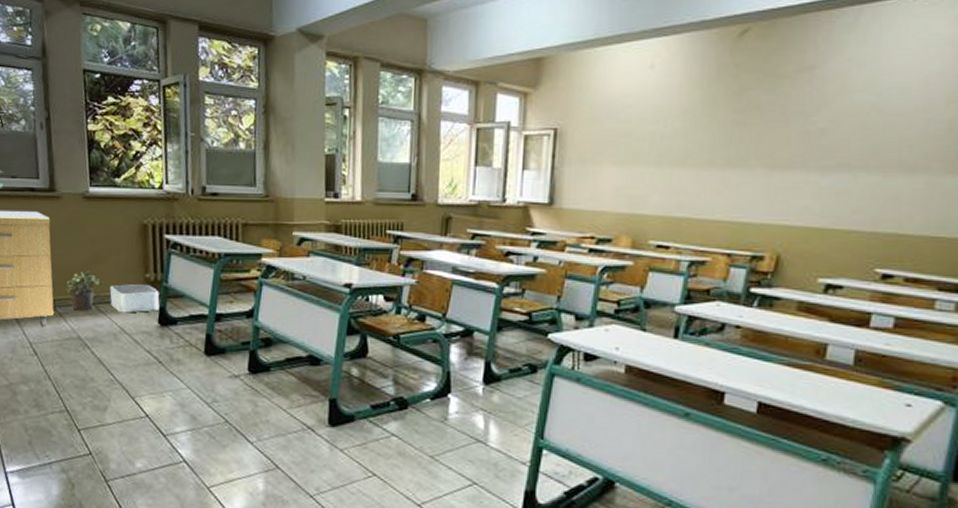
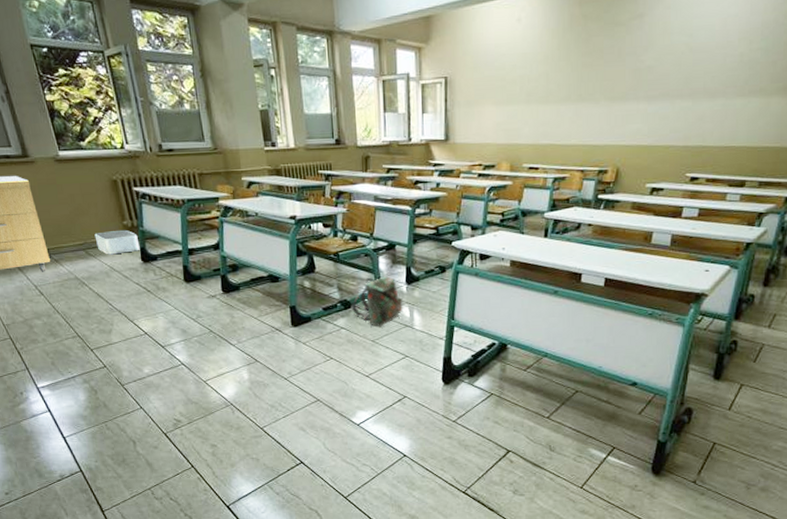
potted plant: present [65,271,104,311] -> none [55,223,88,256]
backpack: none [407,371,477,438] -> present [351,276,403,326]

